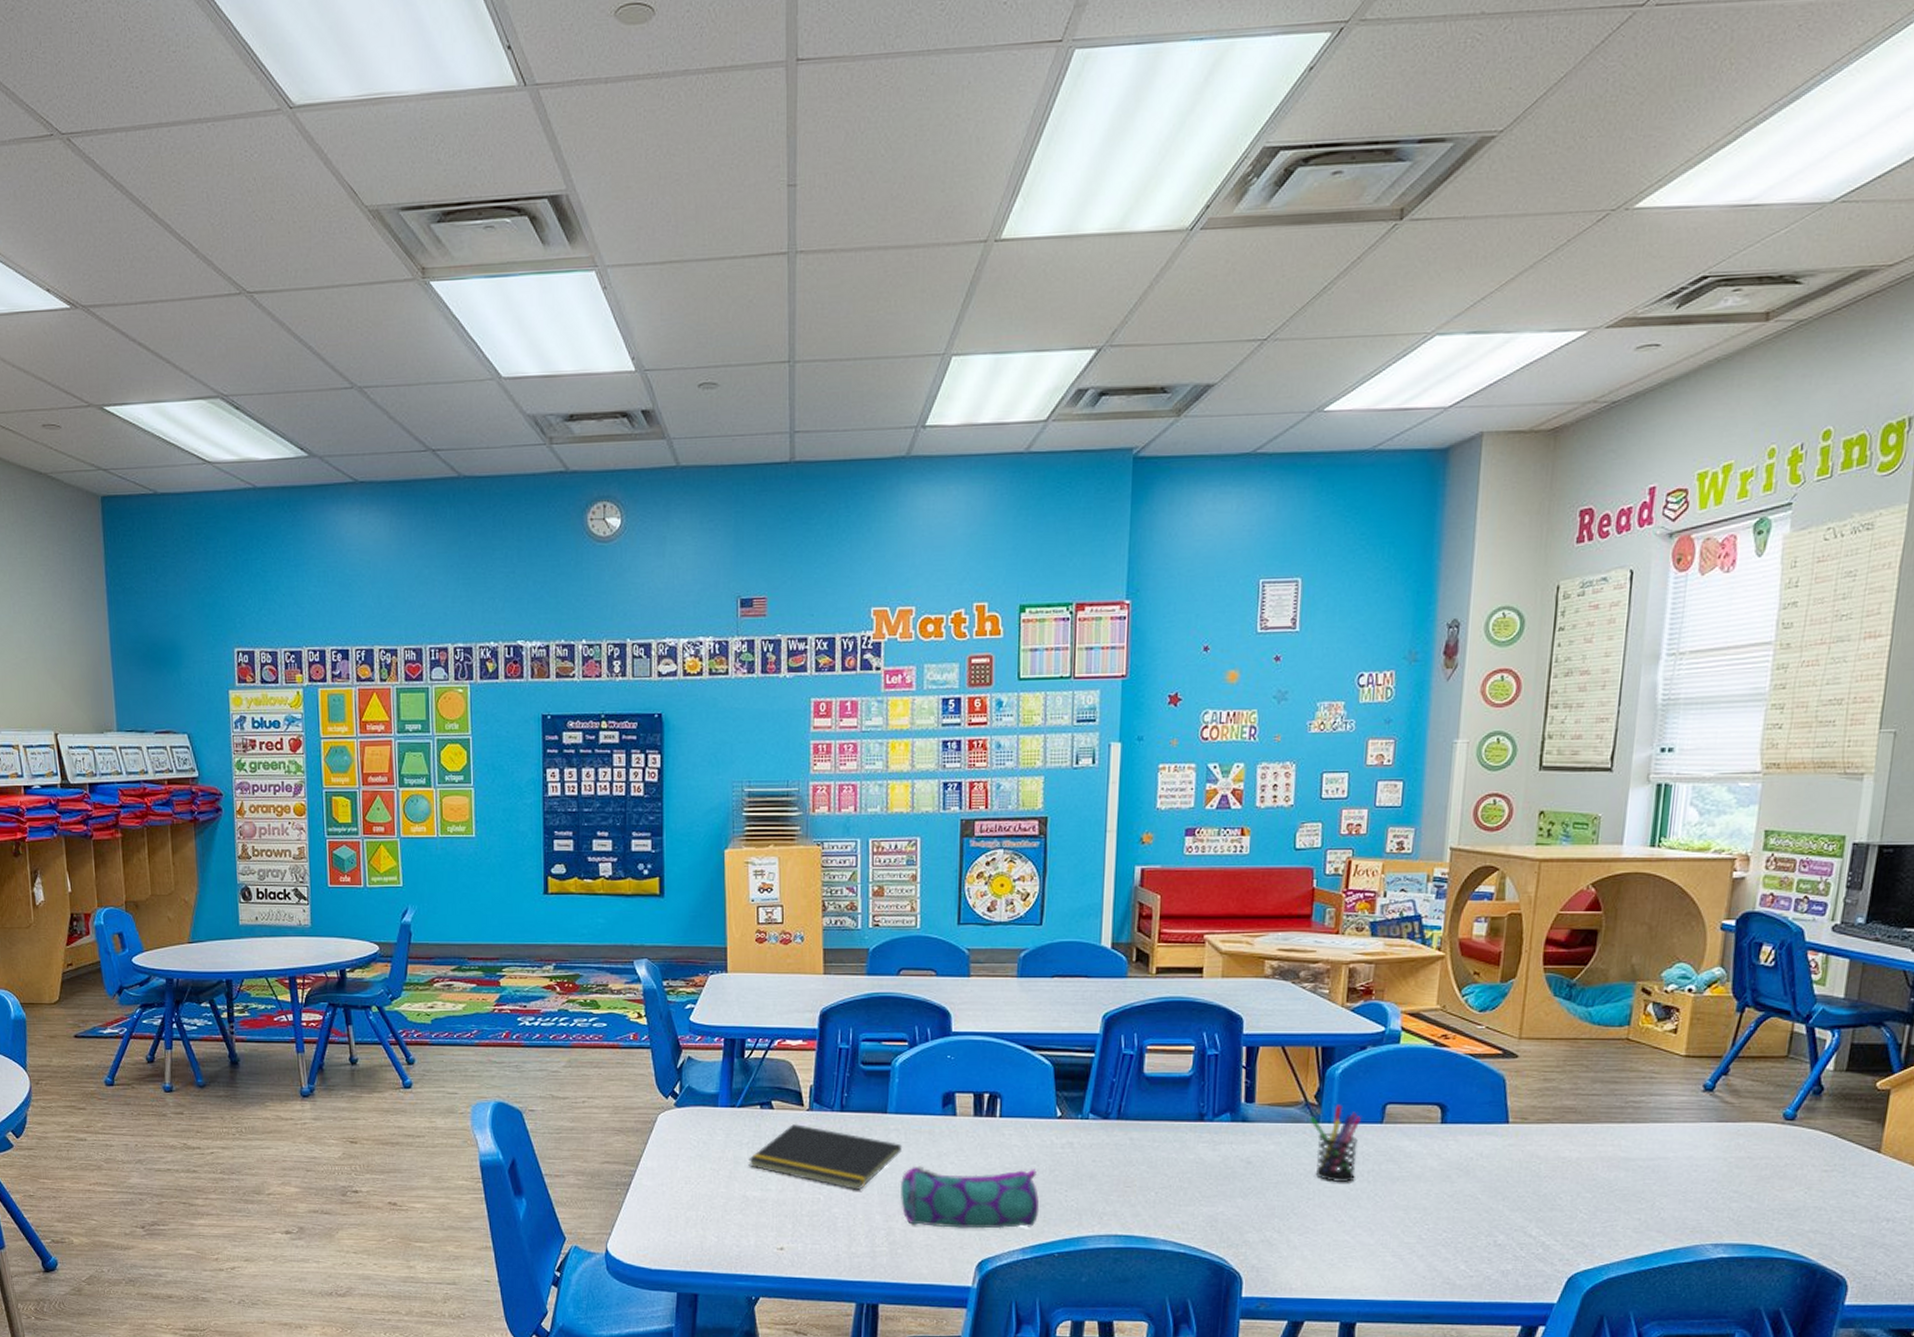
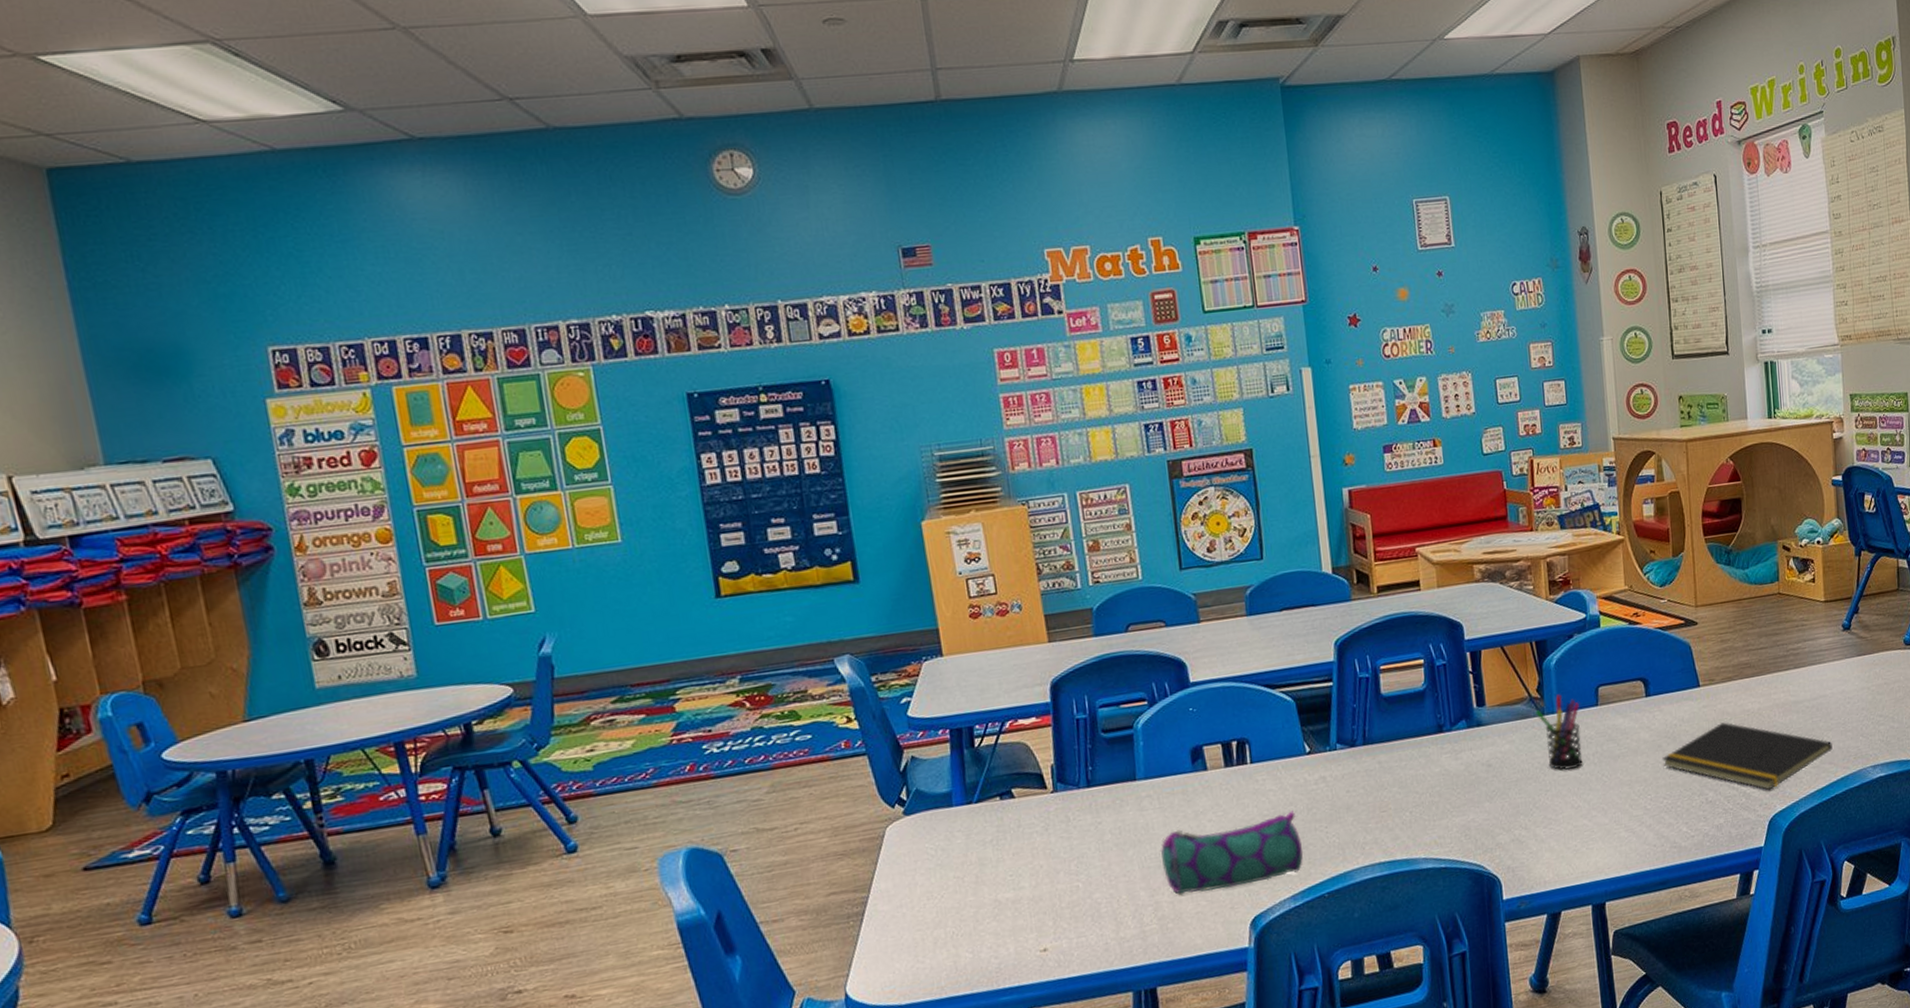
notepad: present [748,1123,903,1190] -> none [995,809,1158,870]
notepad: none [1449,1165,1665,1246] -> present [1662,722,1833,790]

